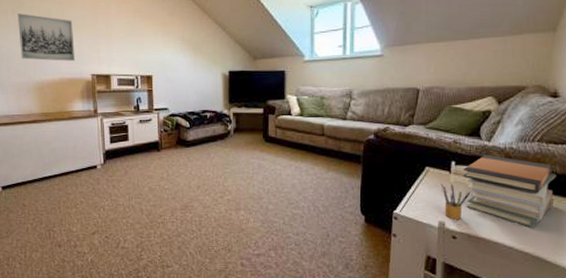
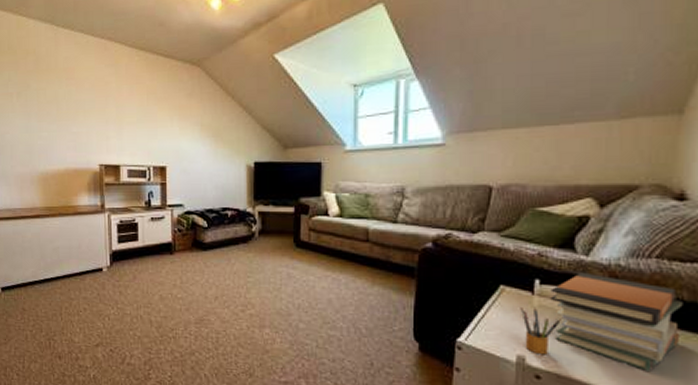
wall art: present [17,13,76,62] -> none [23,96,83,150]

